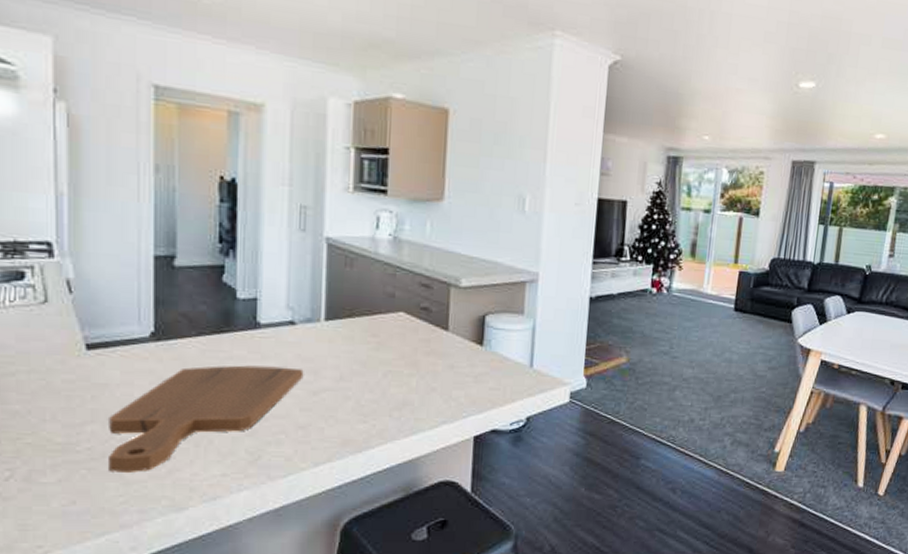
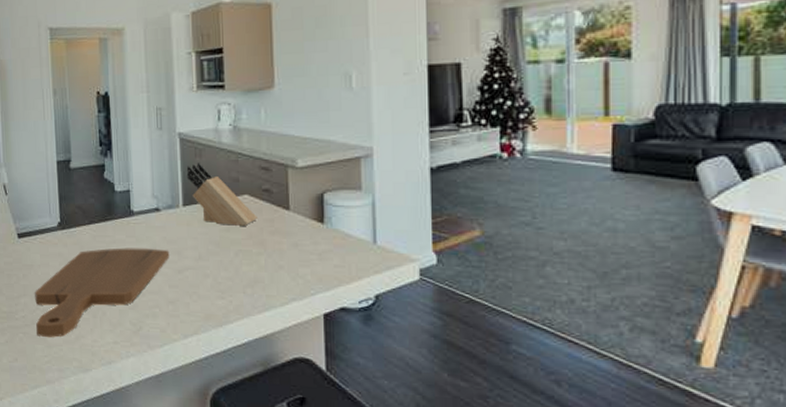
knife block: none [332,273,412,345] -> present [186,163,257,226]

